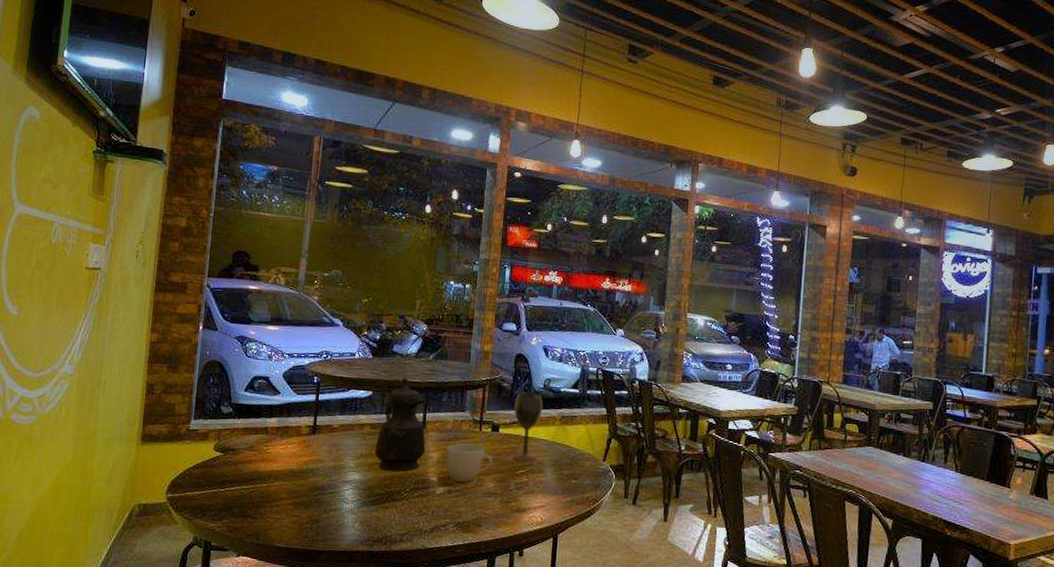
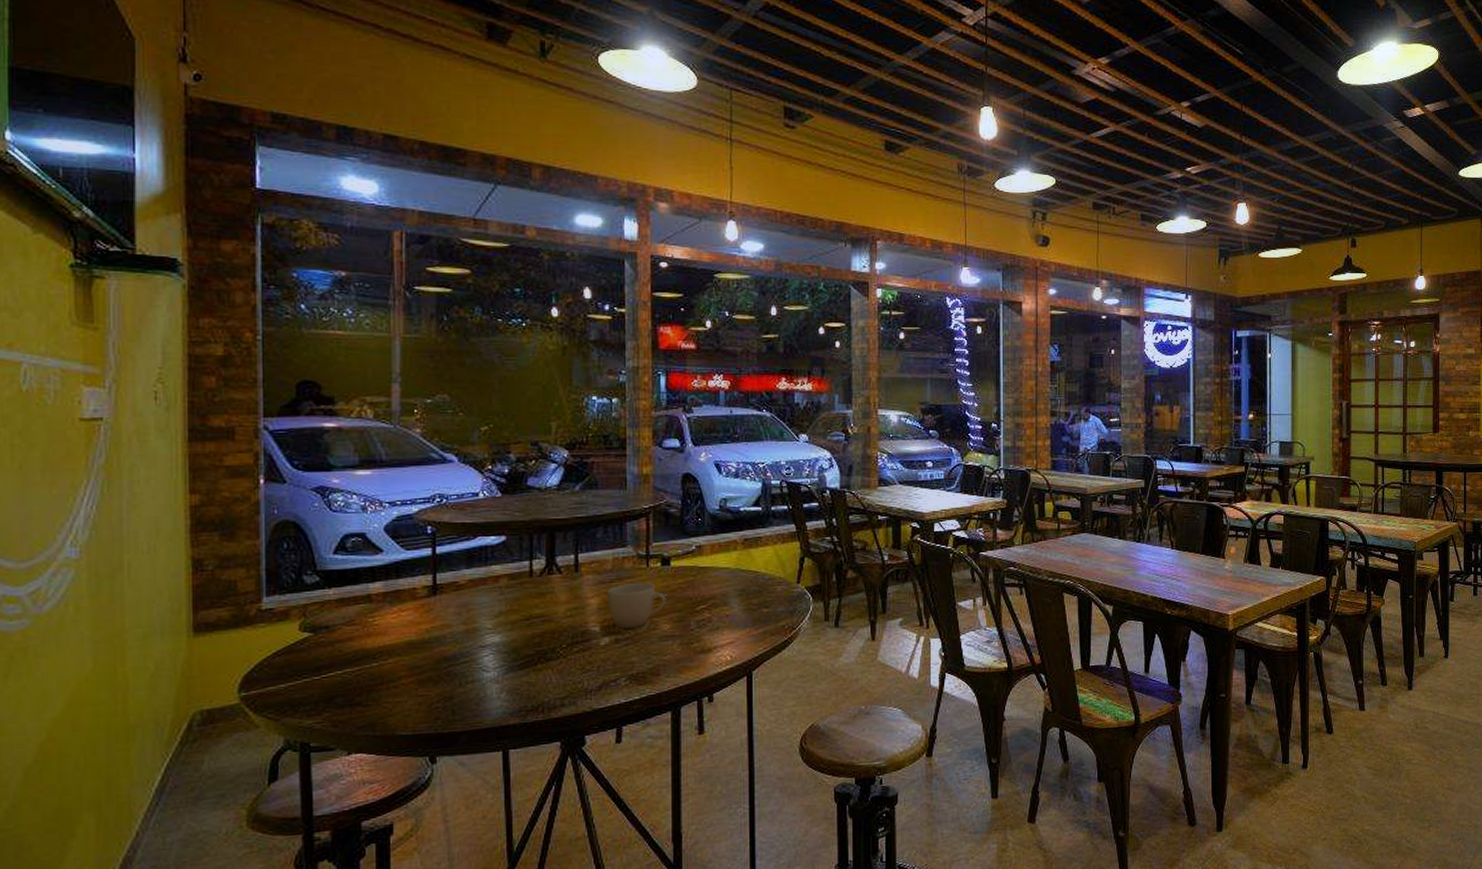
coffeepot: present [374,377,426,472] -> none [516,514,582,627]
wine glass: present [512,391,543,464] -> none [686,514,721,598]

